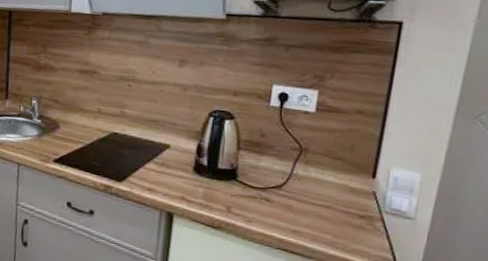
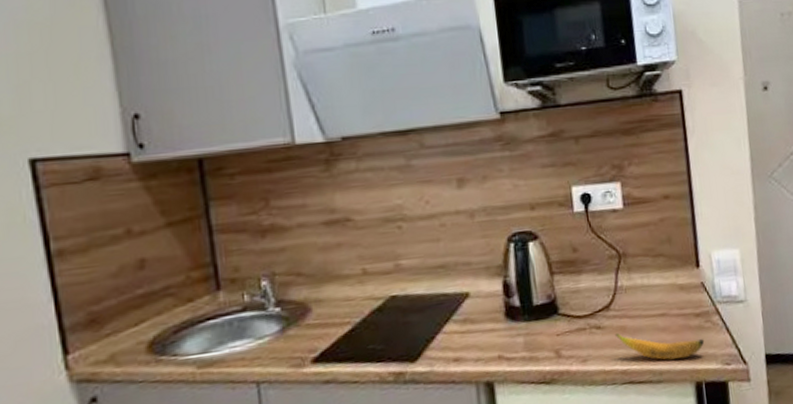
banana: none [280,208,362,247] -> present [614,332,705,360]

